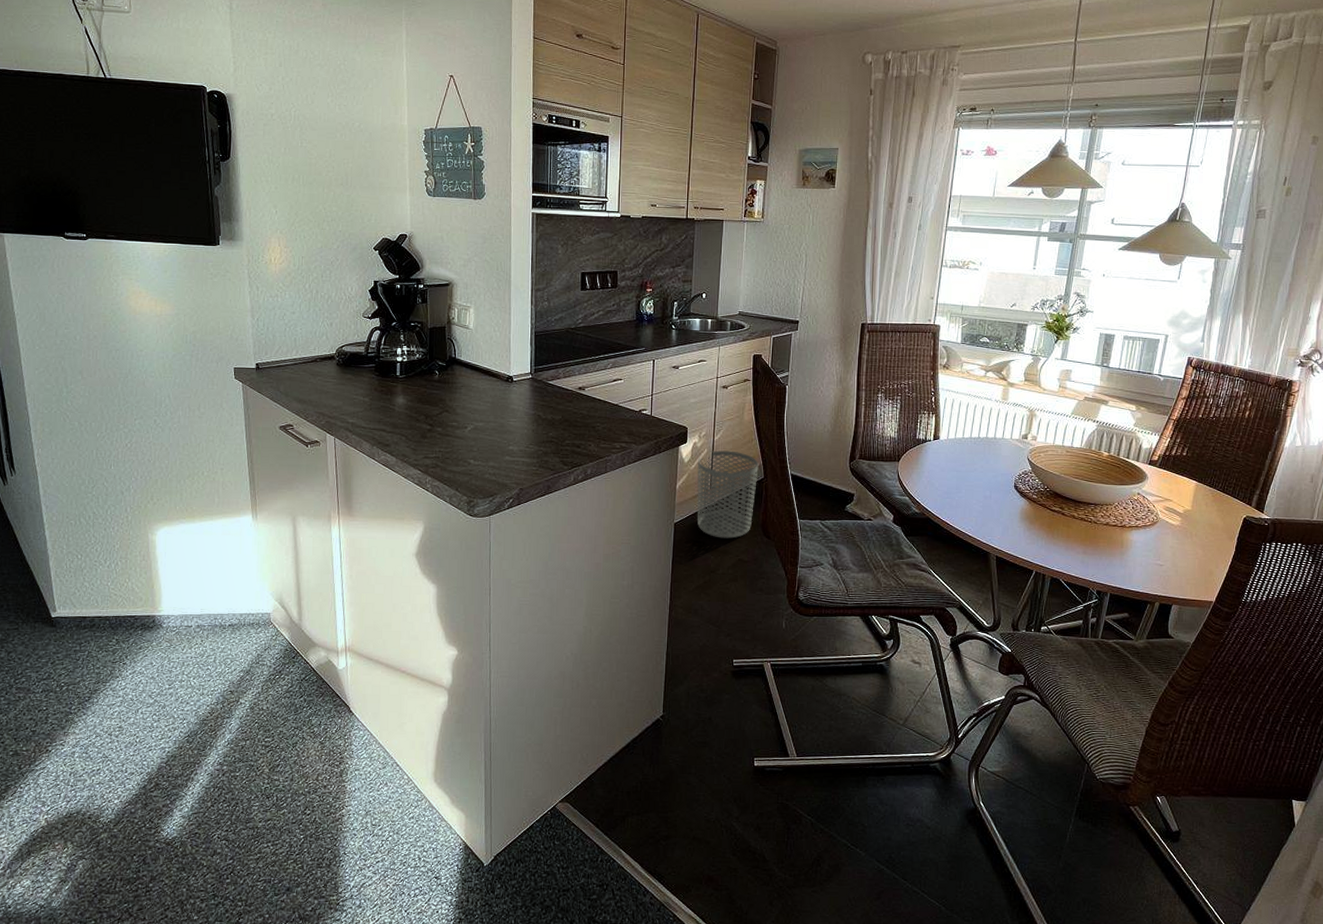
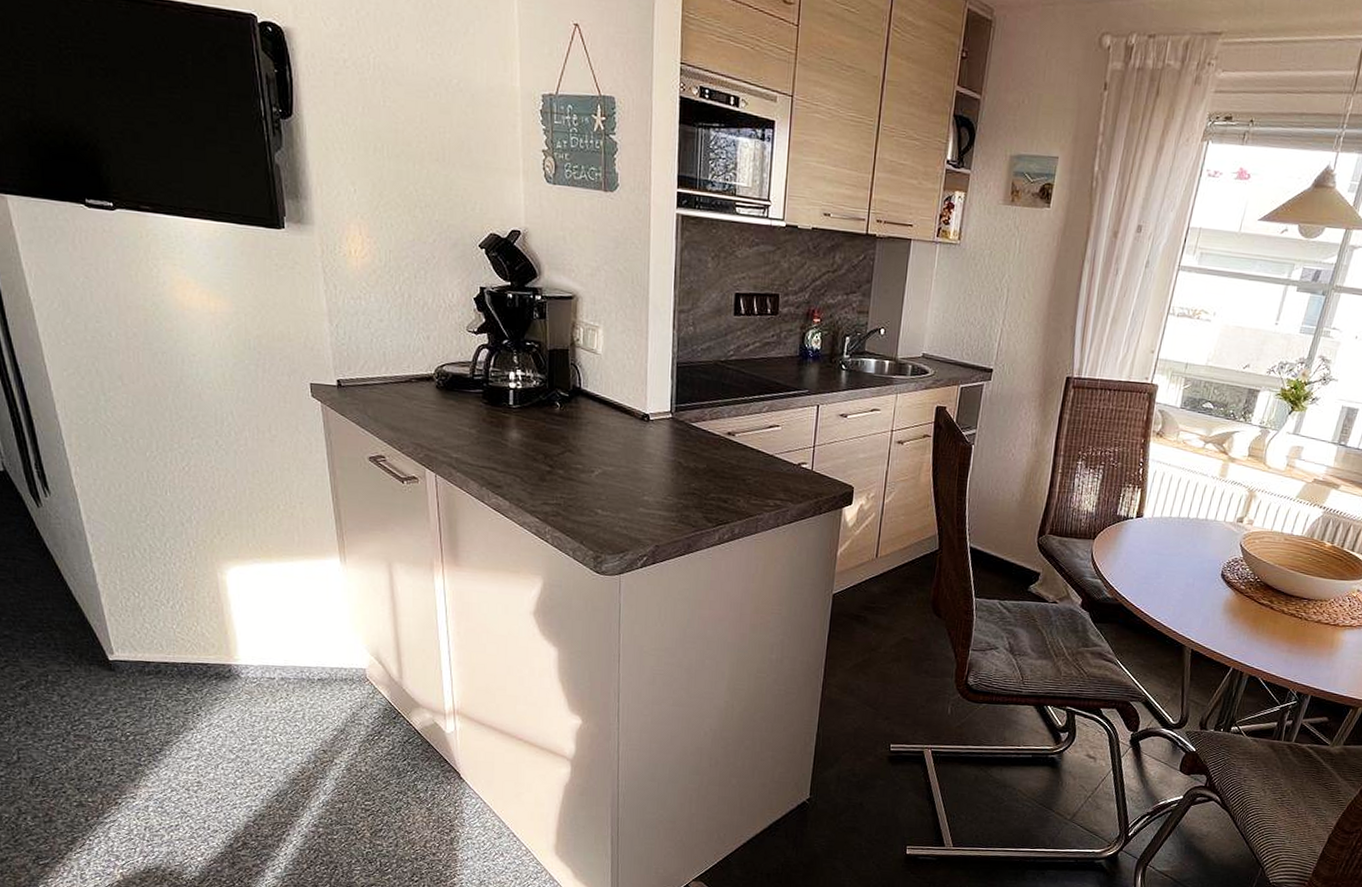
waste bin: present [697,450,759,539] -> none [859,515,934,615]

